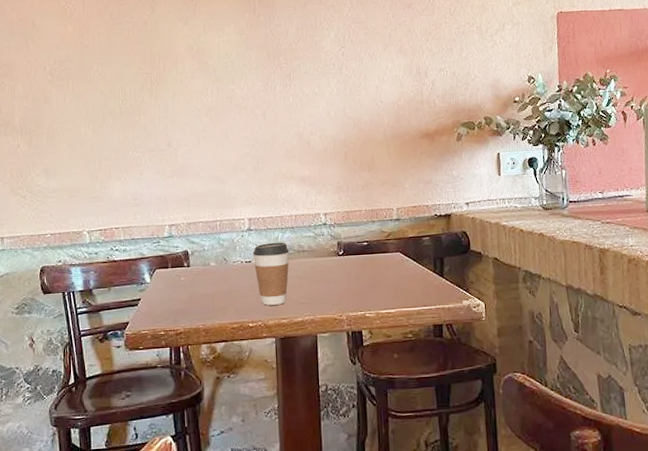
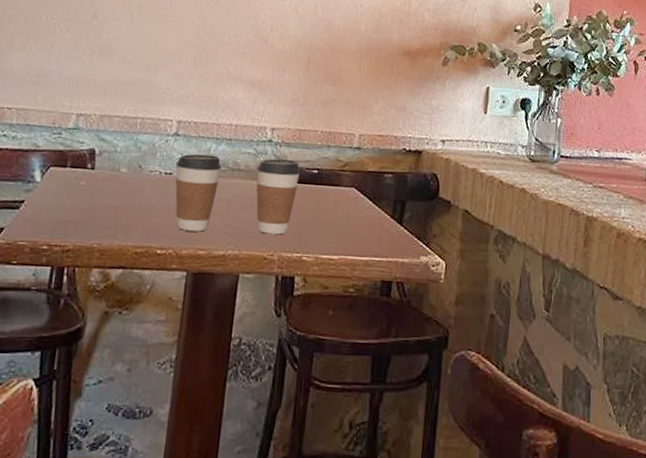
coffee cup: none [317,237,353,300] -> present [256,159,300,235]

